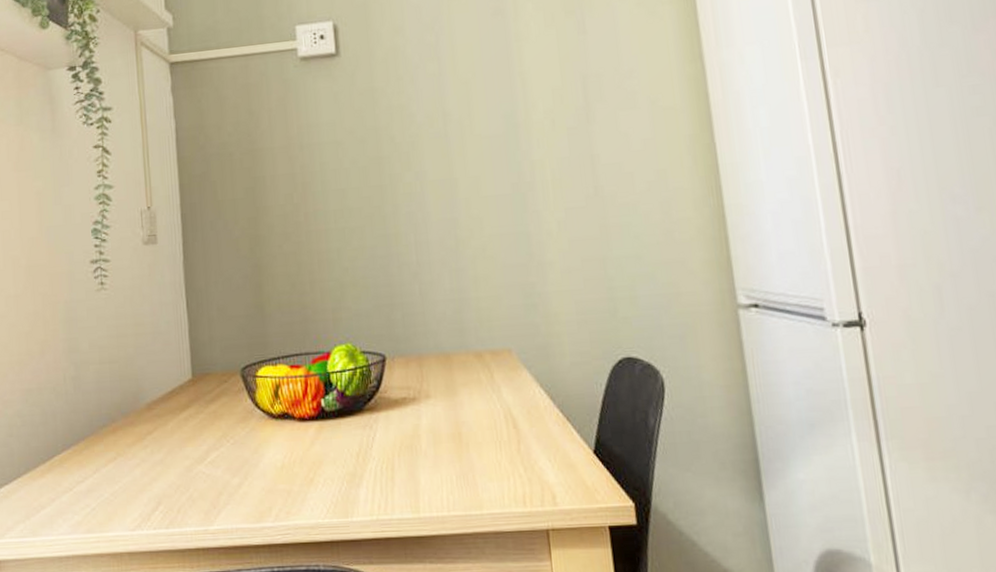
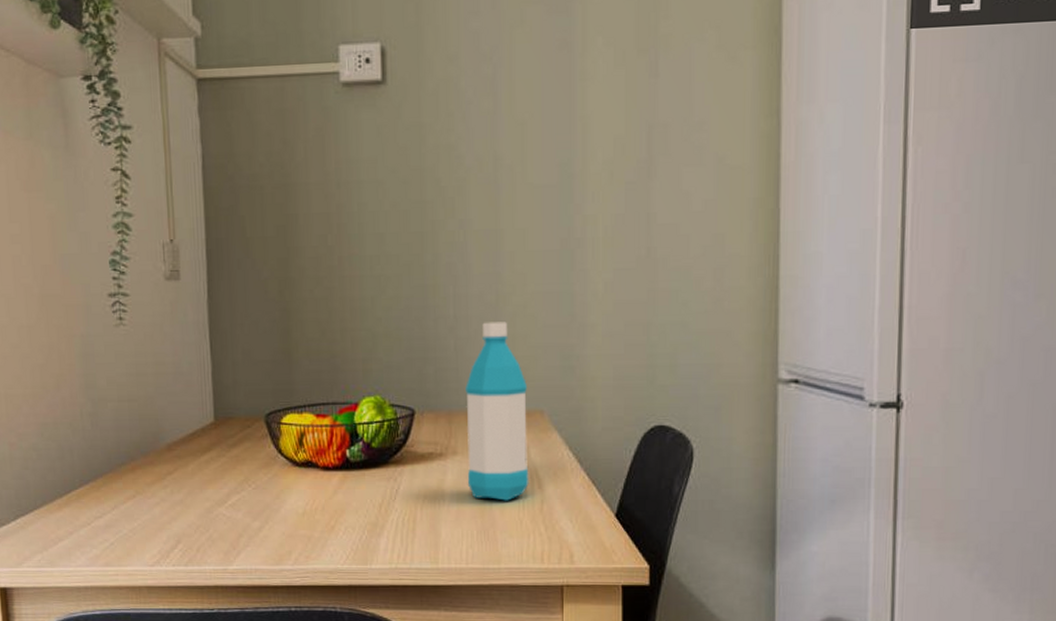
water bottle: none [433,264,504,443] -> present [465,321,529,501]

